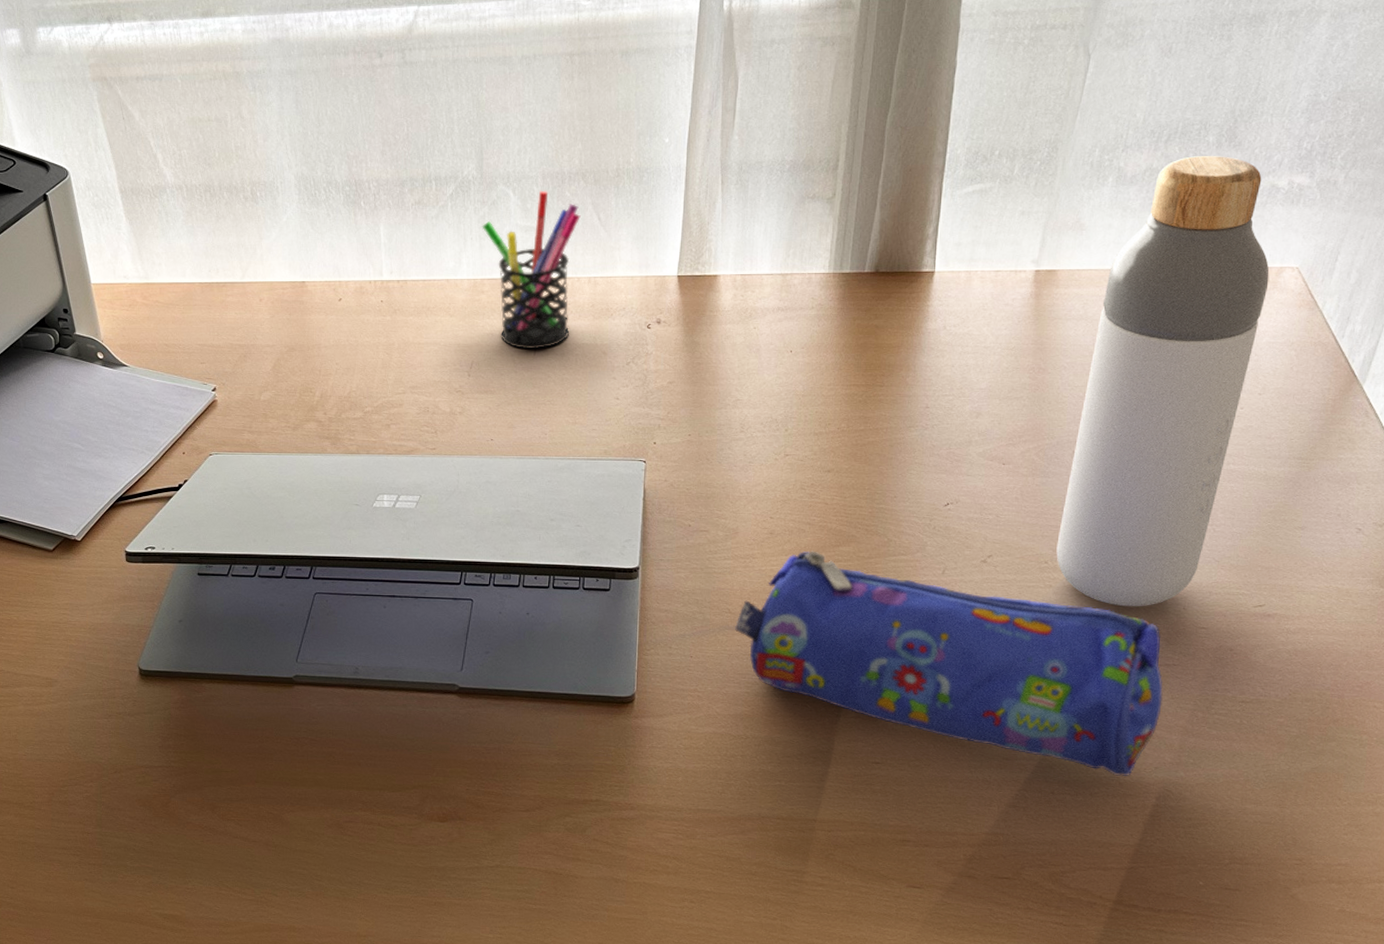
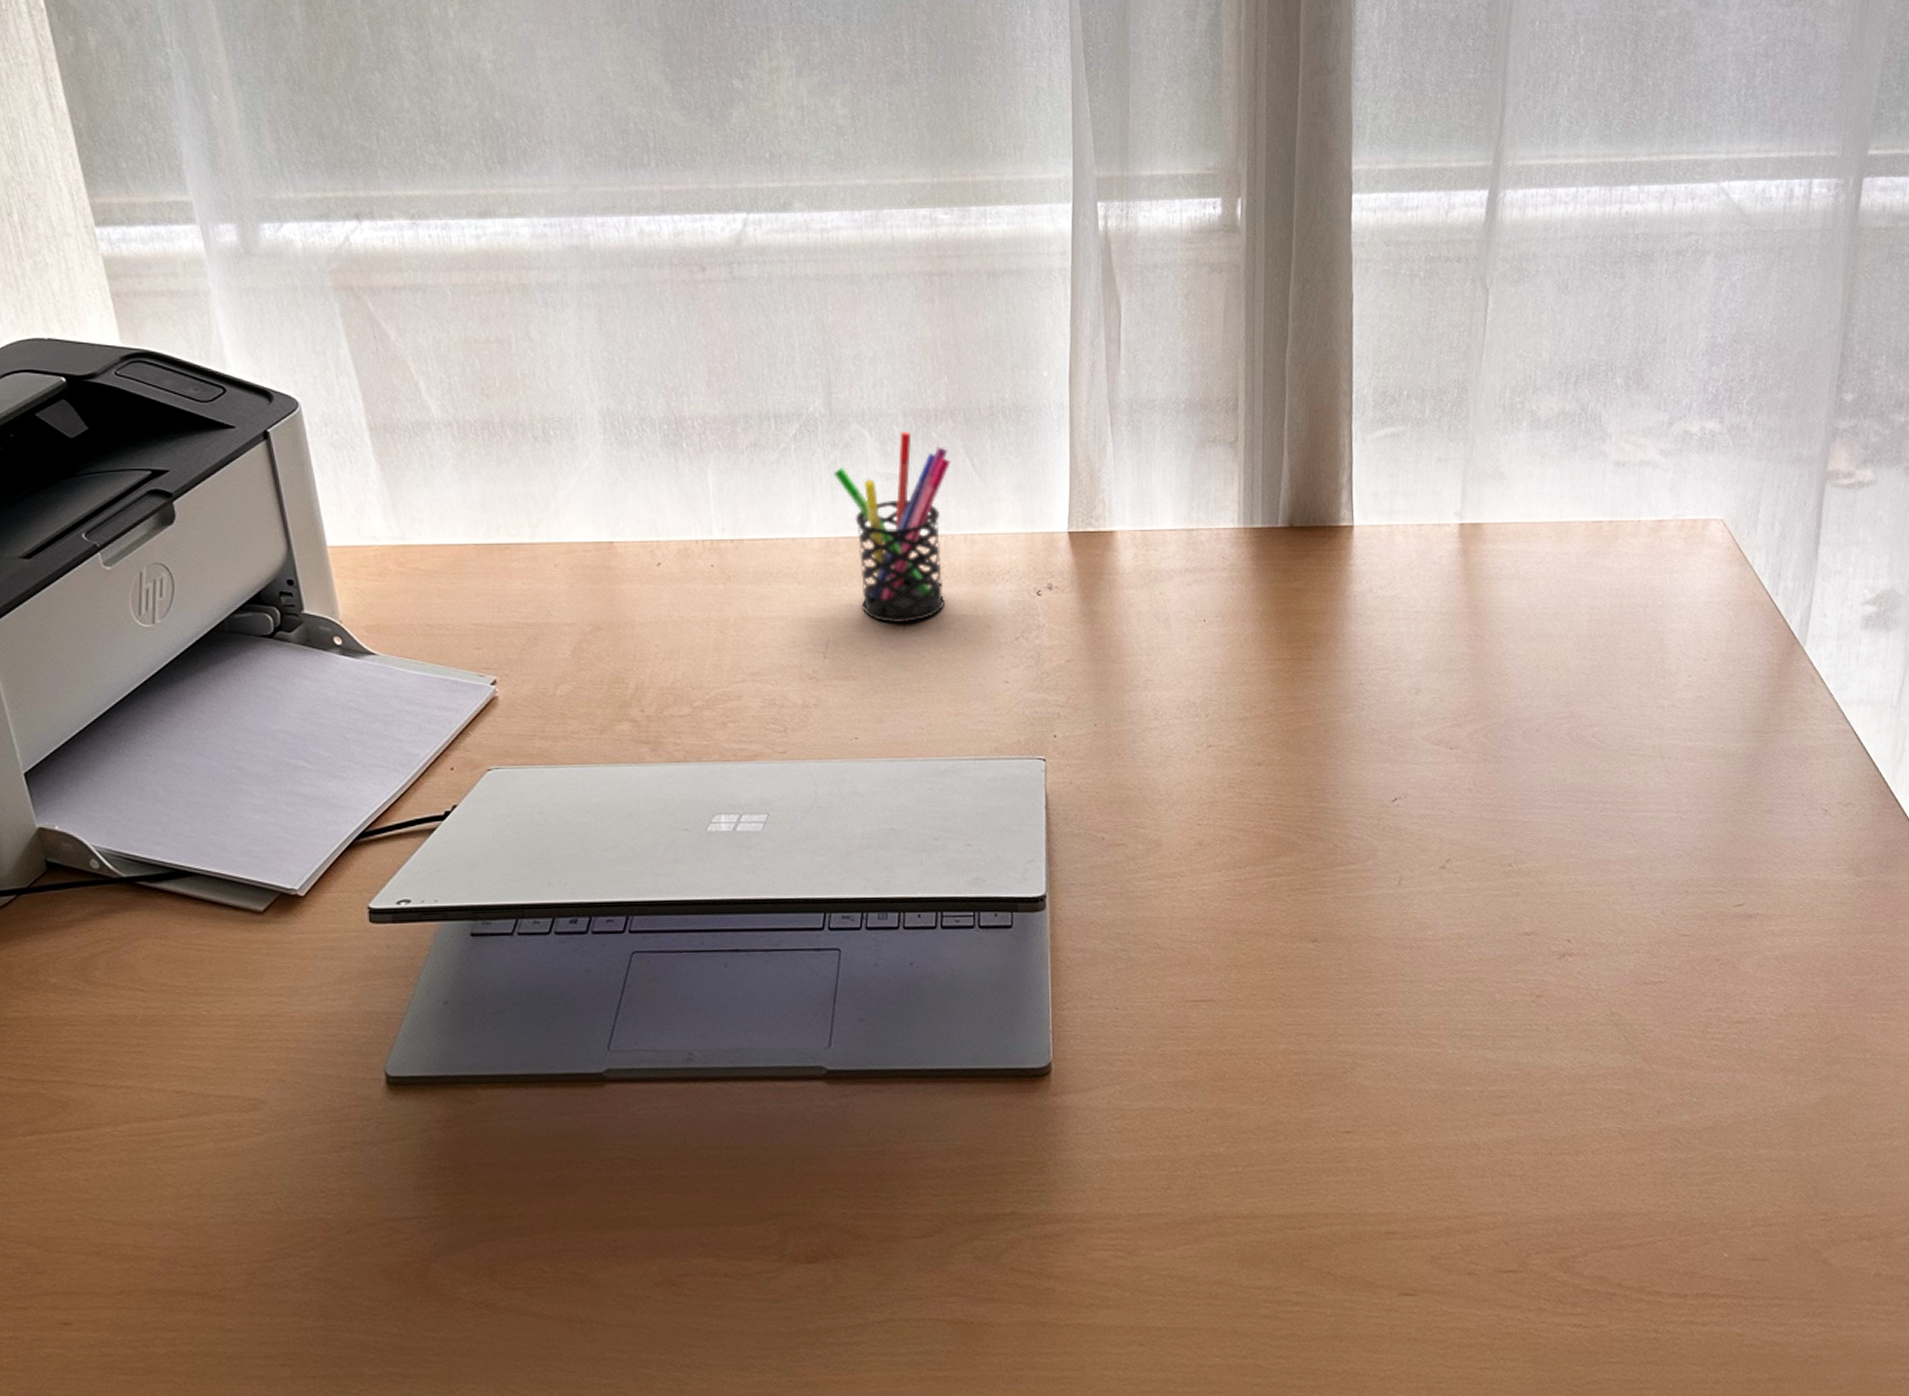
pencil case: present [735,551,1163,776] -> none [1167,863,1655,1126]
bottle: present [1056,156,1270,607] -> none [1519,399,1697,915]

